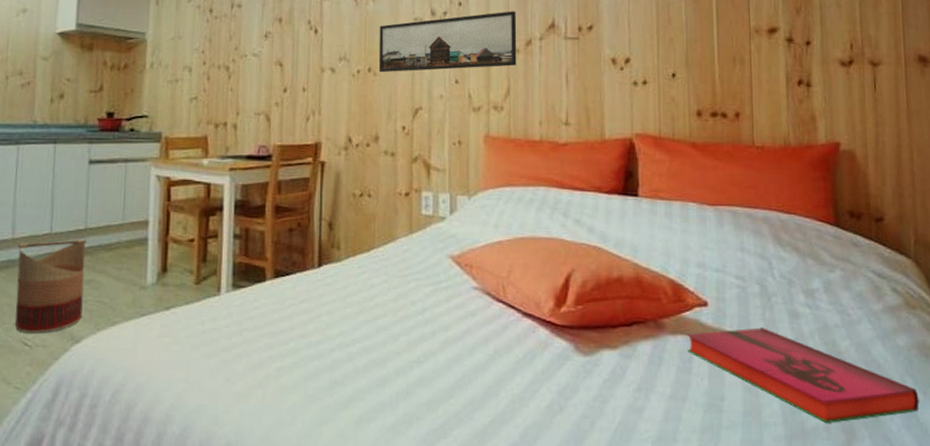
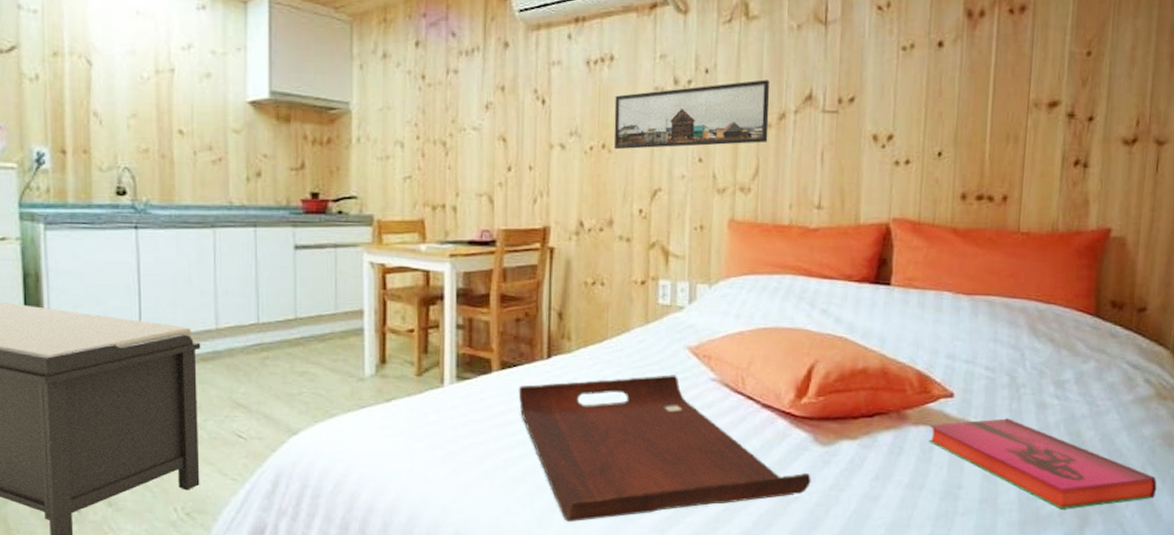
basket: present [15,239,87,334] -> none [224,329,298,426]
serving tray: none [290,283,575,435] -> present [518,375,811,523]

